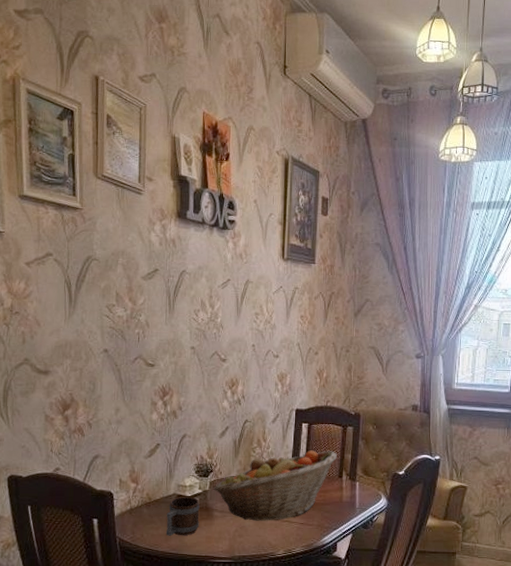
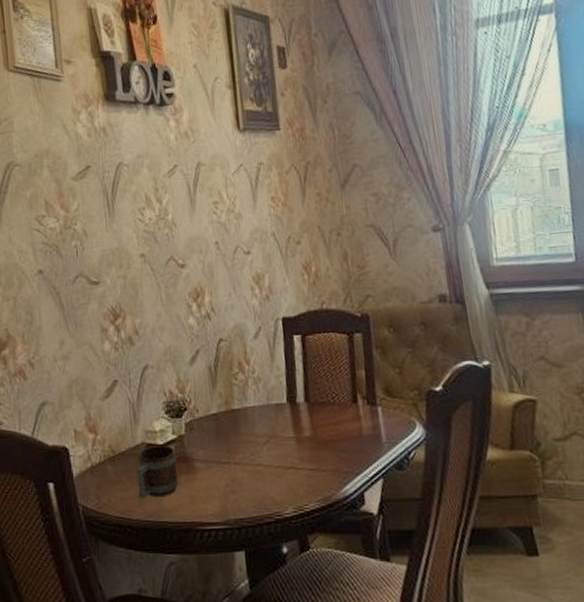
fruit basket: present [214,450,337,521] -> none [191,368,346,471]

